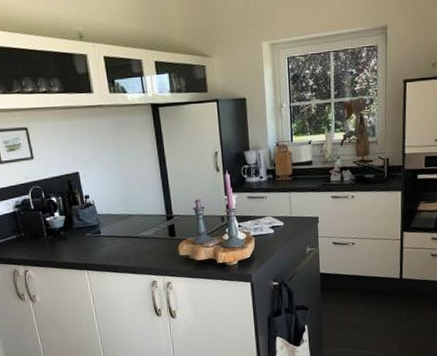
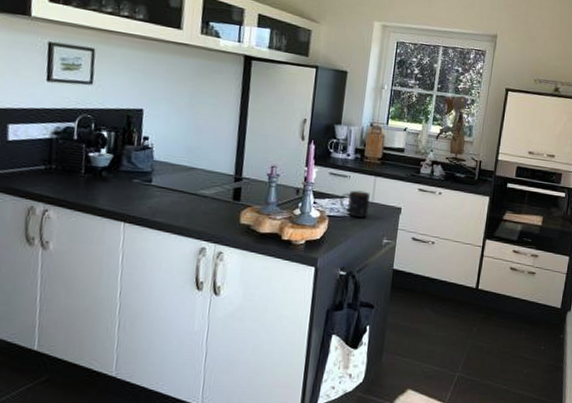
mug: none [261,208,289,234] -> present [339,190,371,218]

